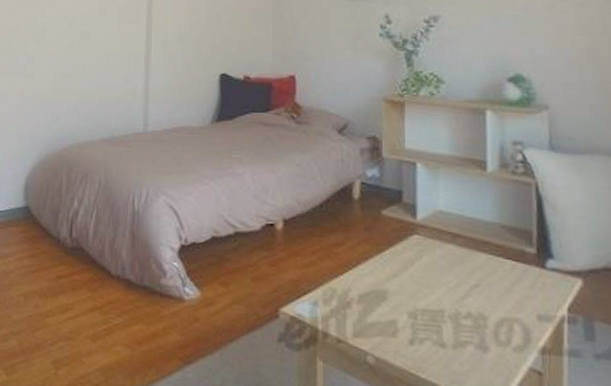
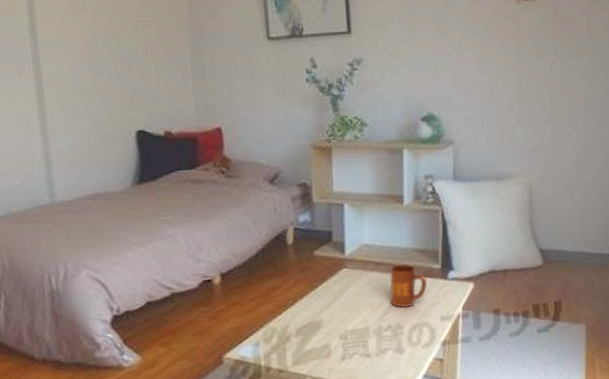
mug: none [469,239,518,295] -> present [389,264,427,308]

